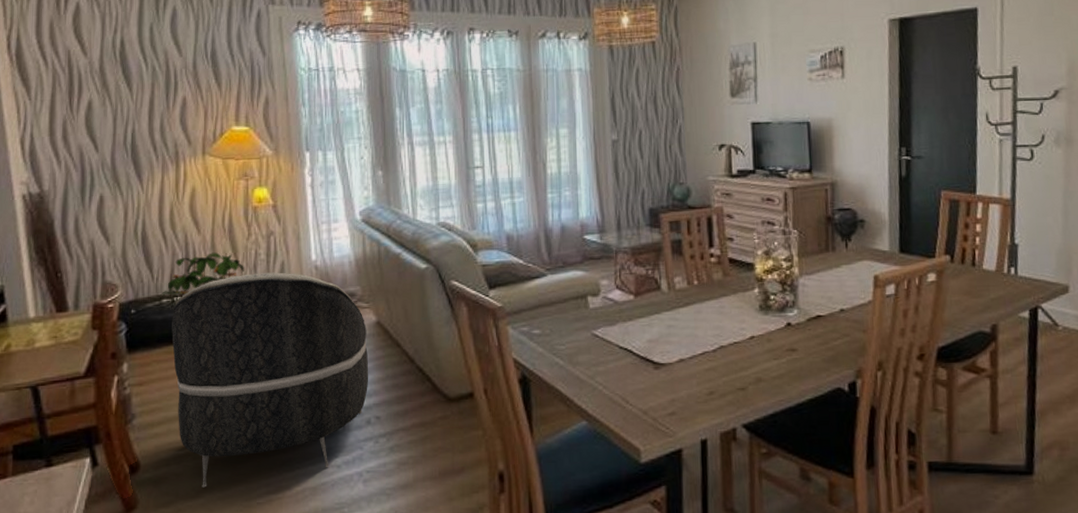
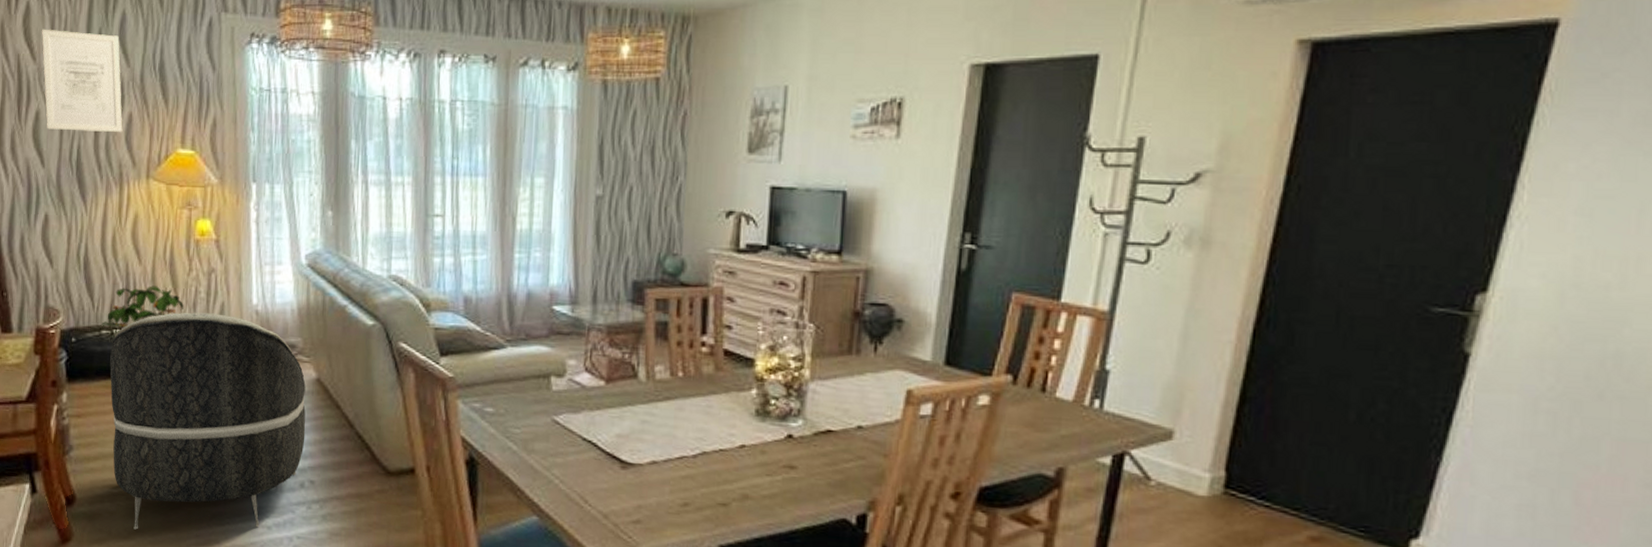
wall art: none [92,26,177,117] -> present [42,29,123,132]

